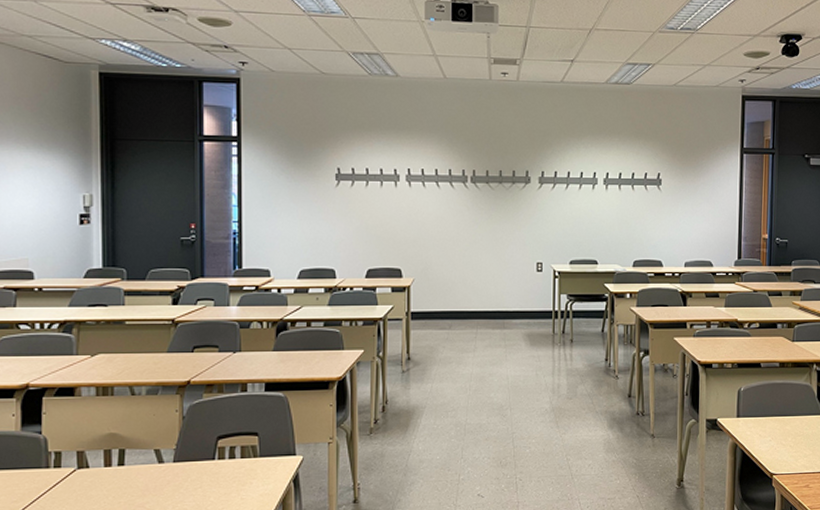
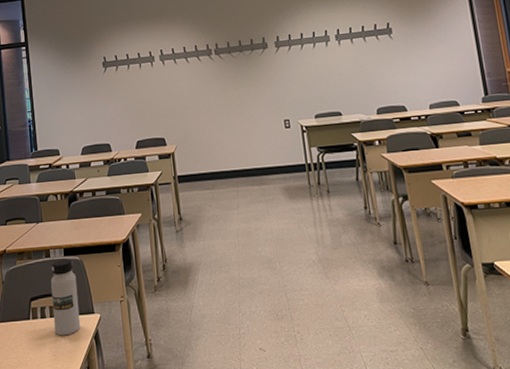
water bottle: none [244,394,278,479] -> present [50,258,81,336]

